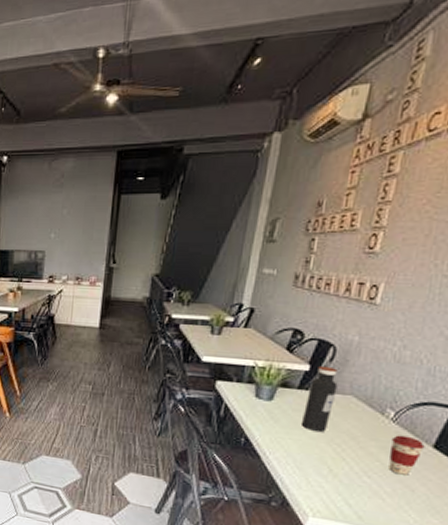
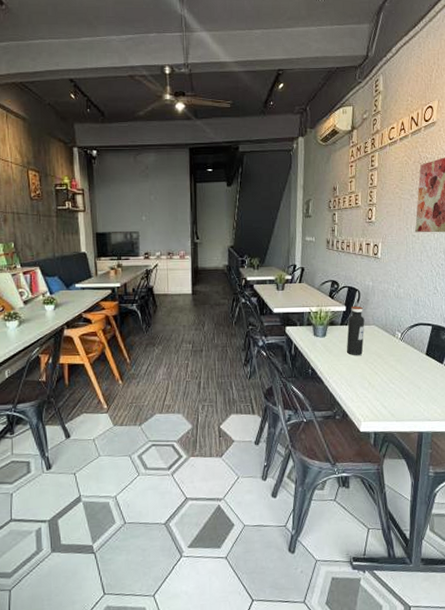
coffee cup: present [388,435,425,476] -> none [401,349,421,378]

